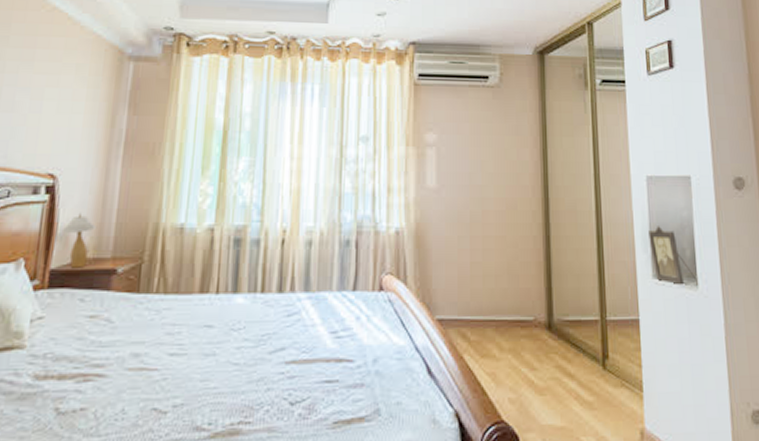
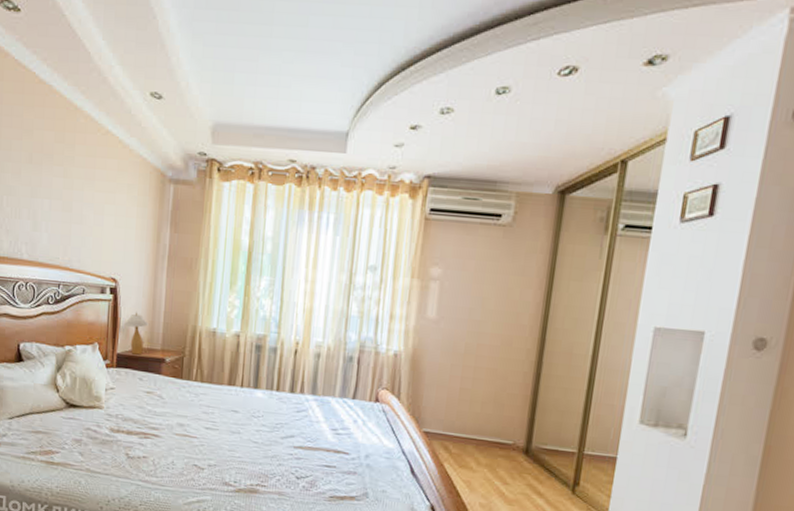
photo frame: present [648,226,697,285] -> none [642,376,687,434]

